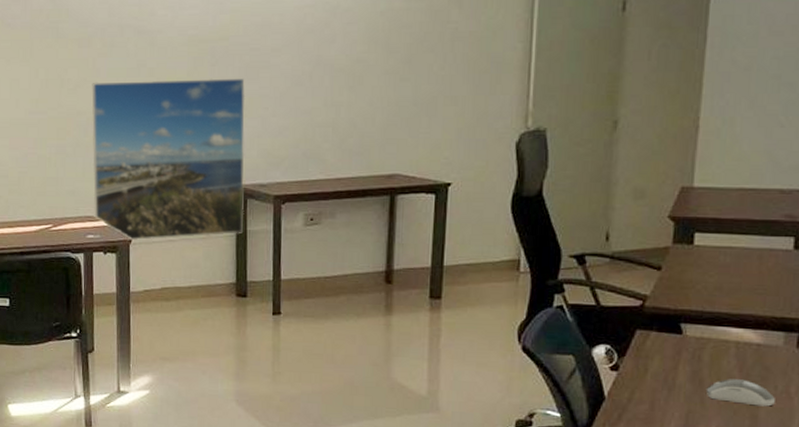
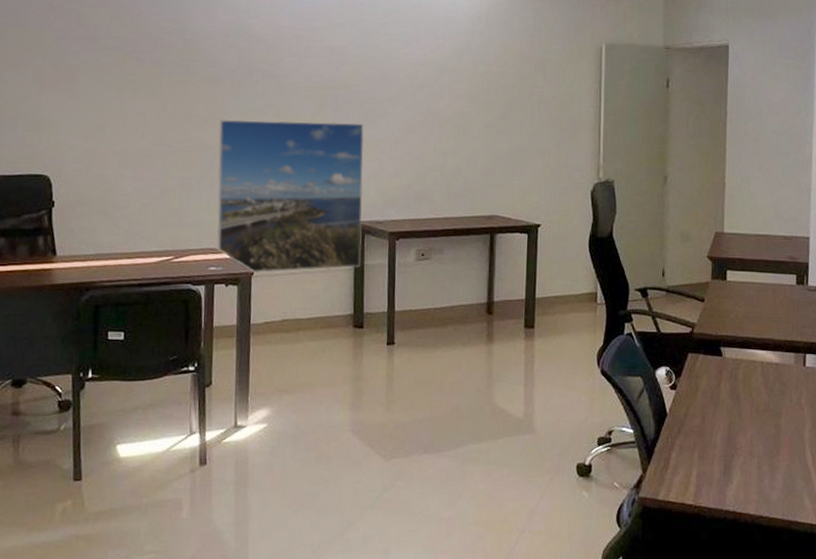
computer mouse: present [706,379,775,407] -> none [742,394,791,417]

